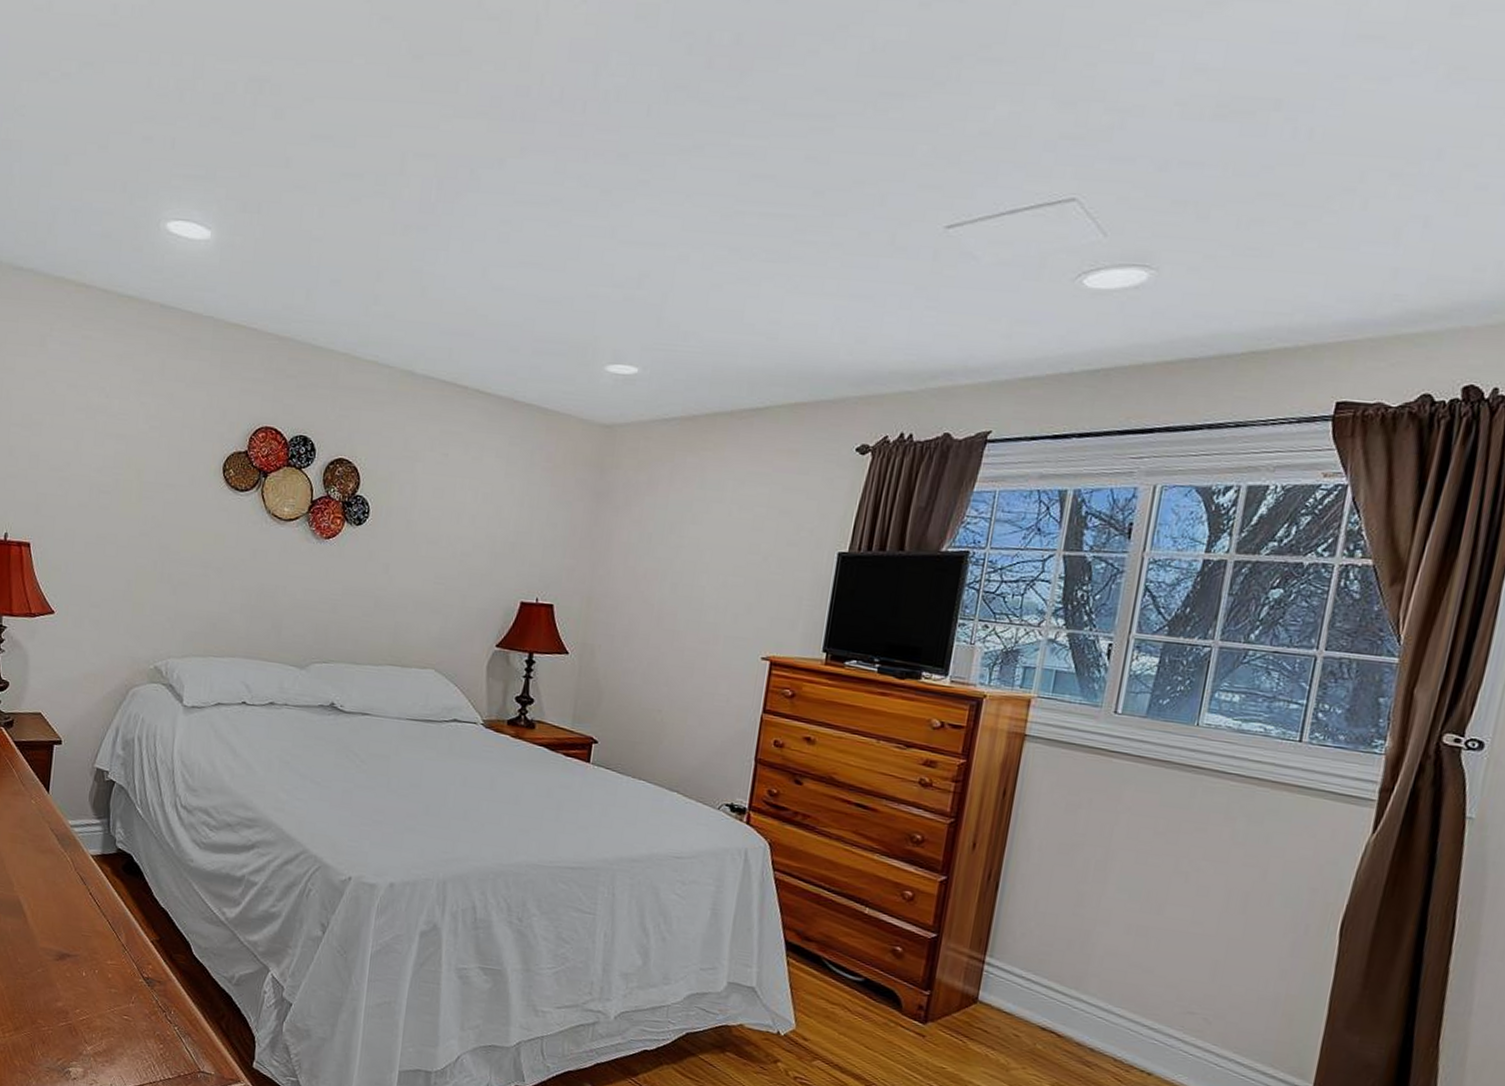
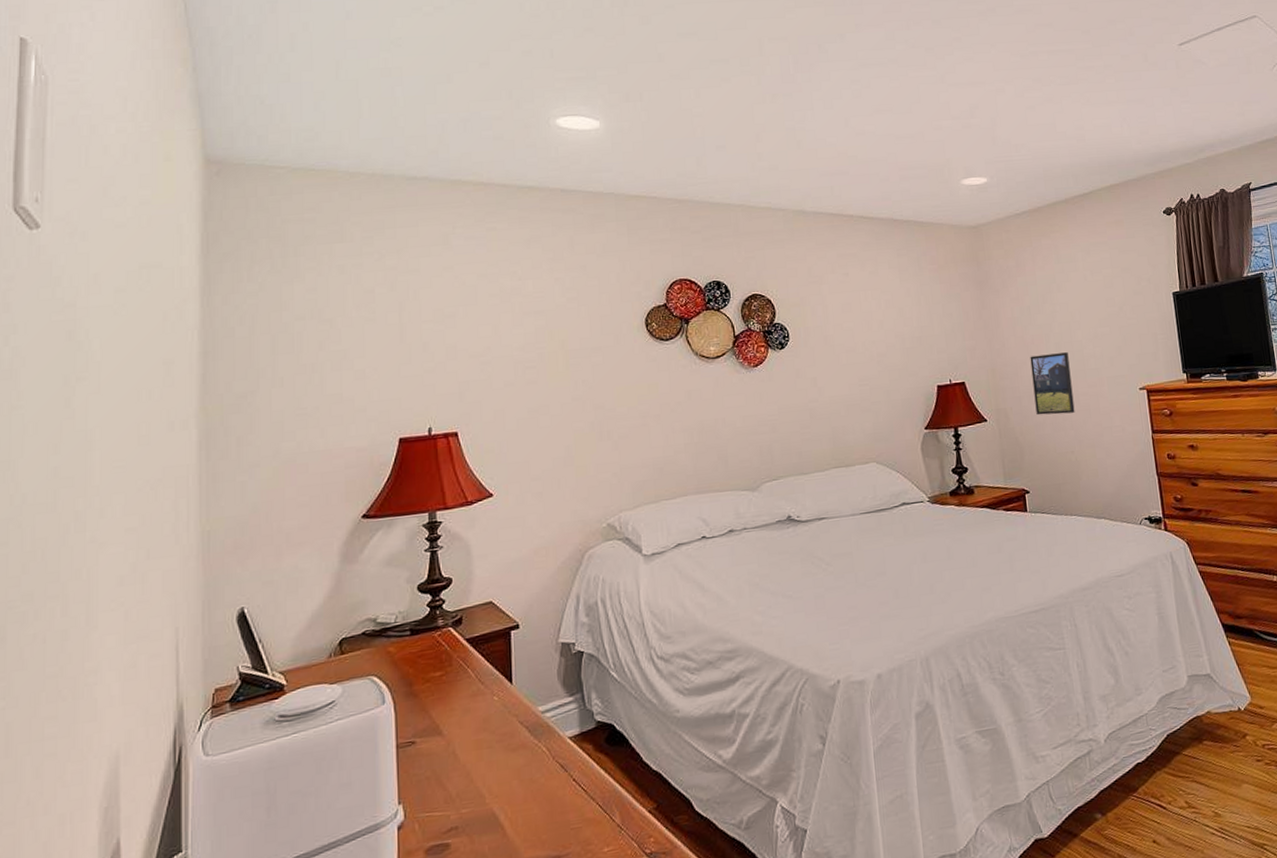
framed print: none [628,592,685,668] -> present [1030,352,1075,415]

